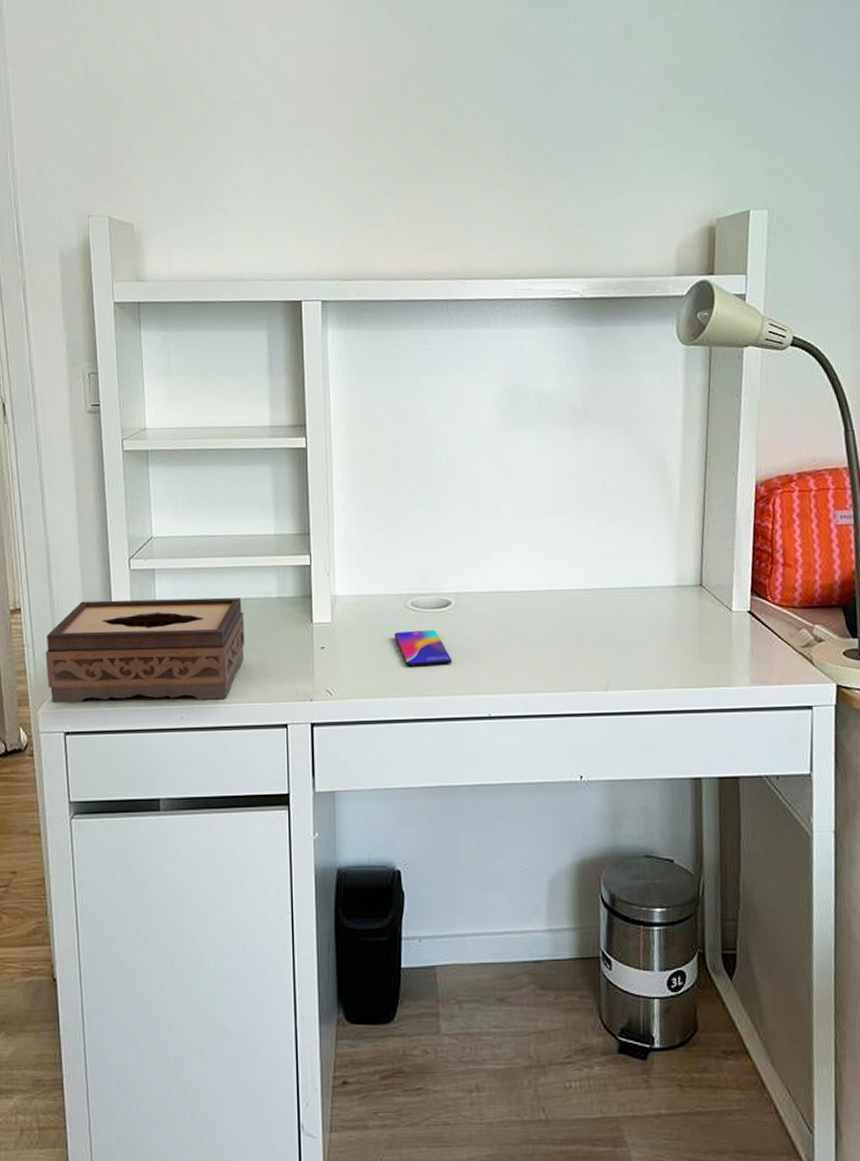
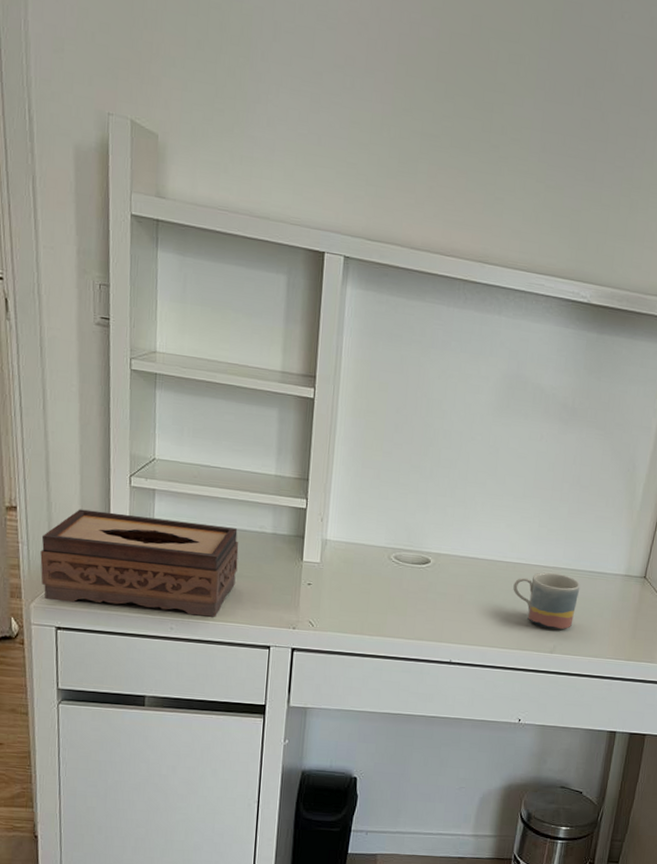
smartphone: present [394,629,453,667] -> none [376,580,425,614]
mug: none [549,596,627,662] -> present [513,572,581,630]

